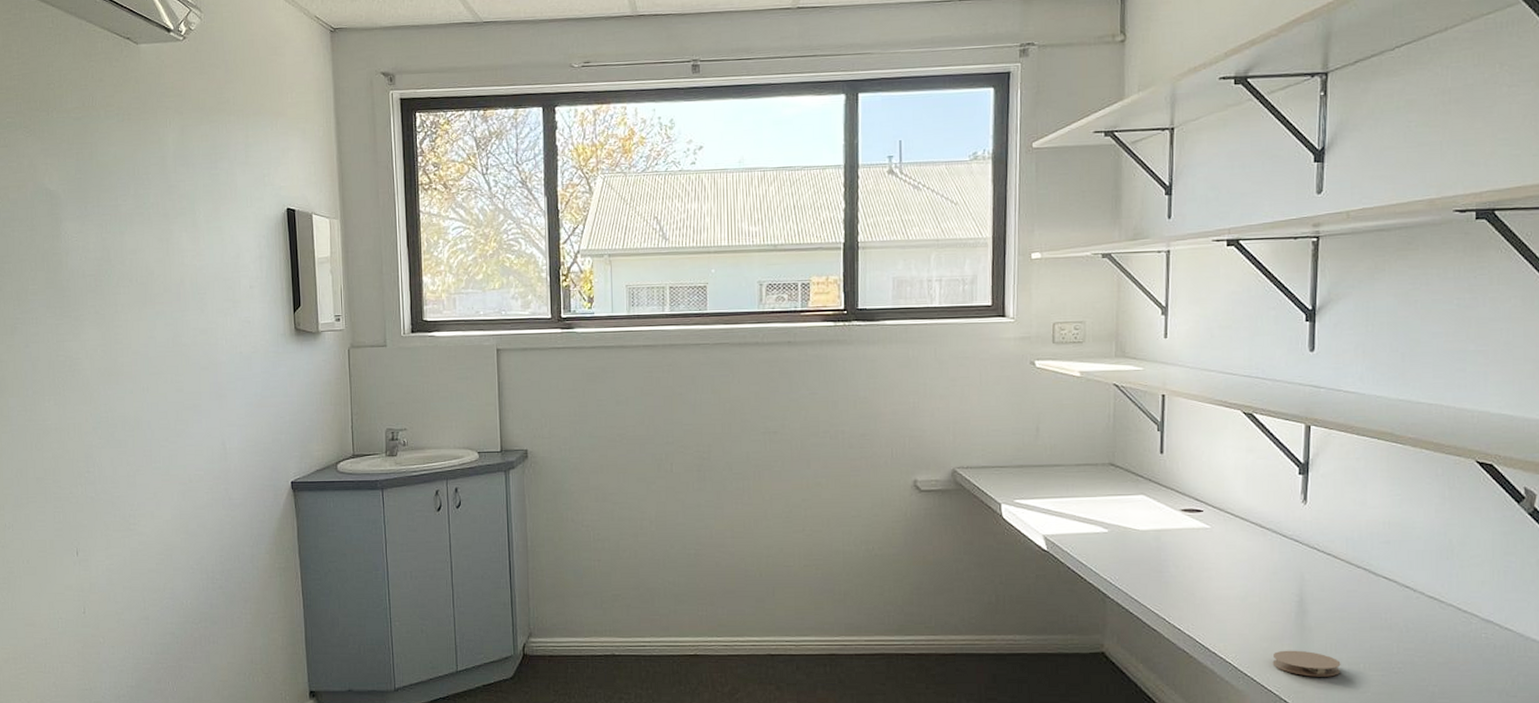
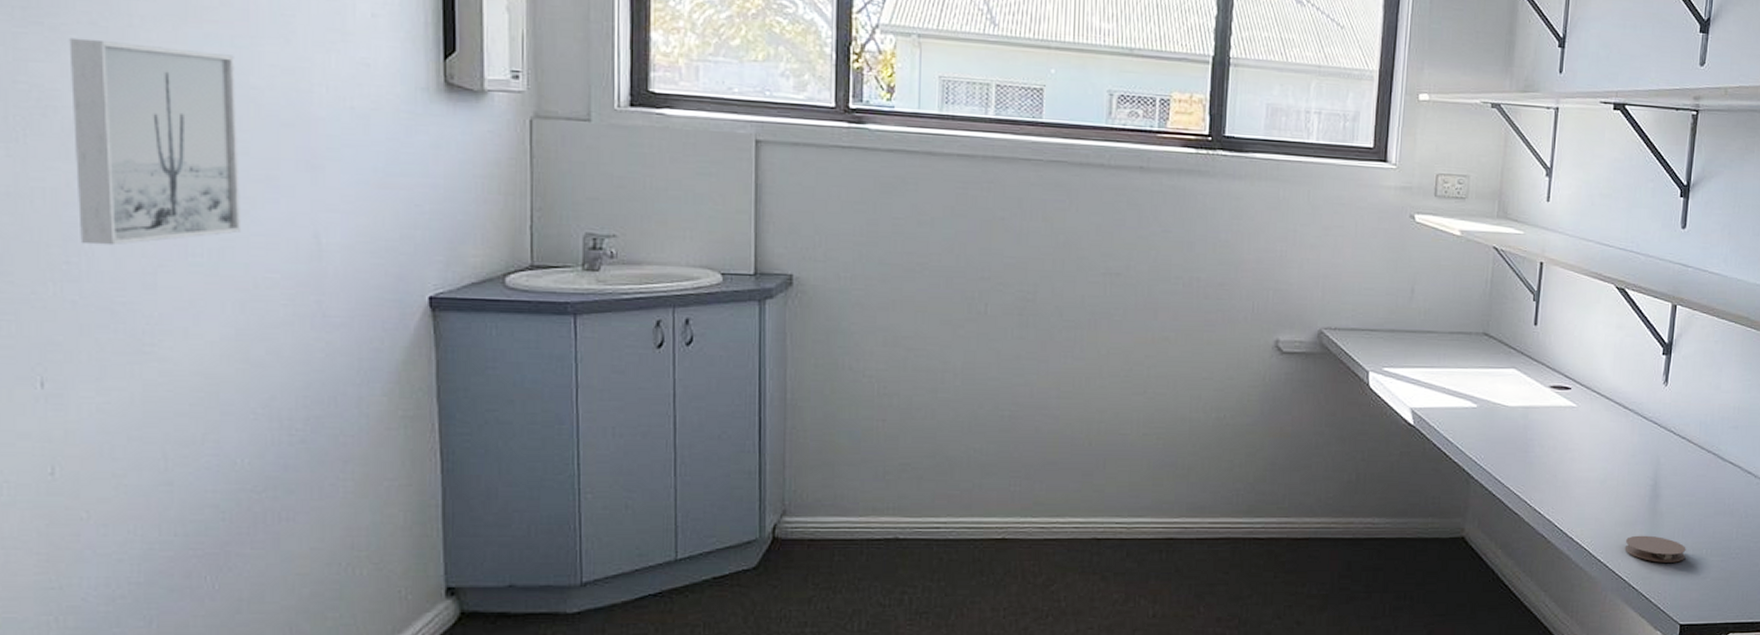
wall art: none [84,323,180,459] -> present [69,37,240,246]

